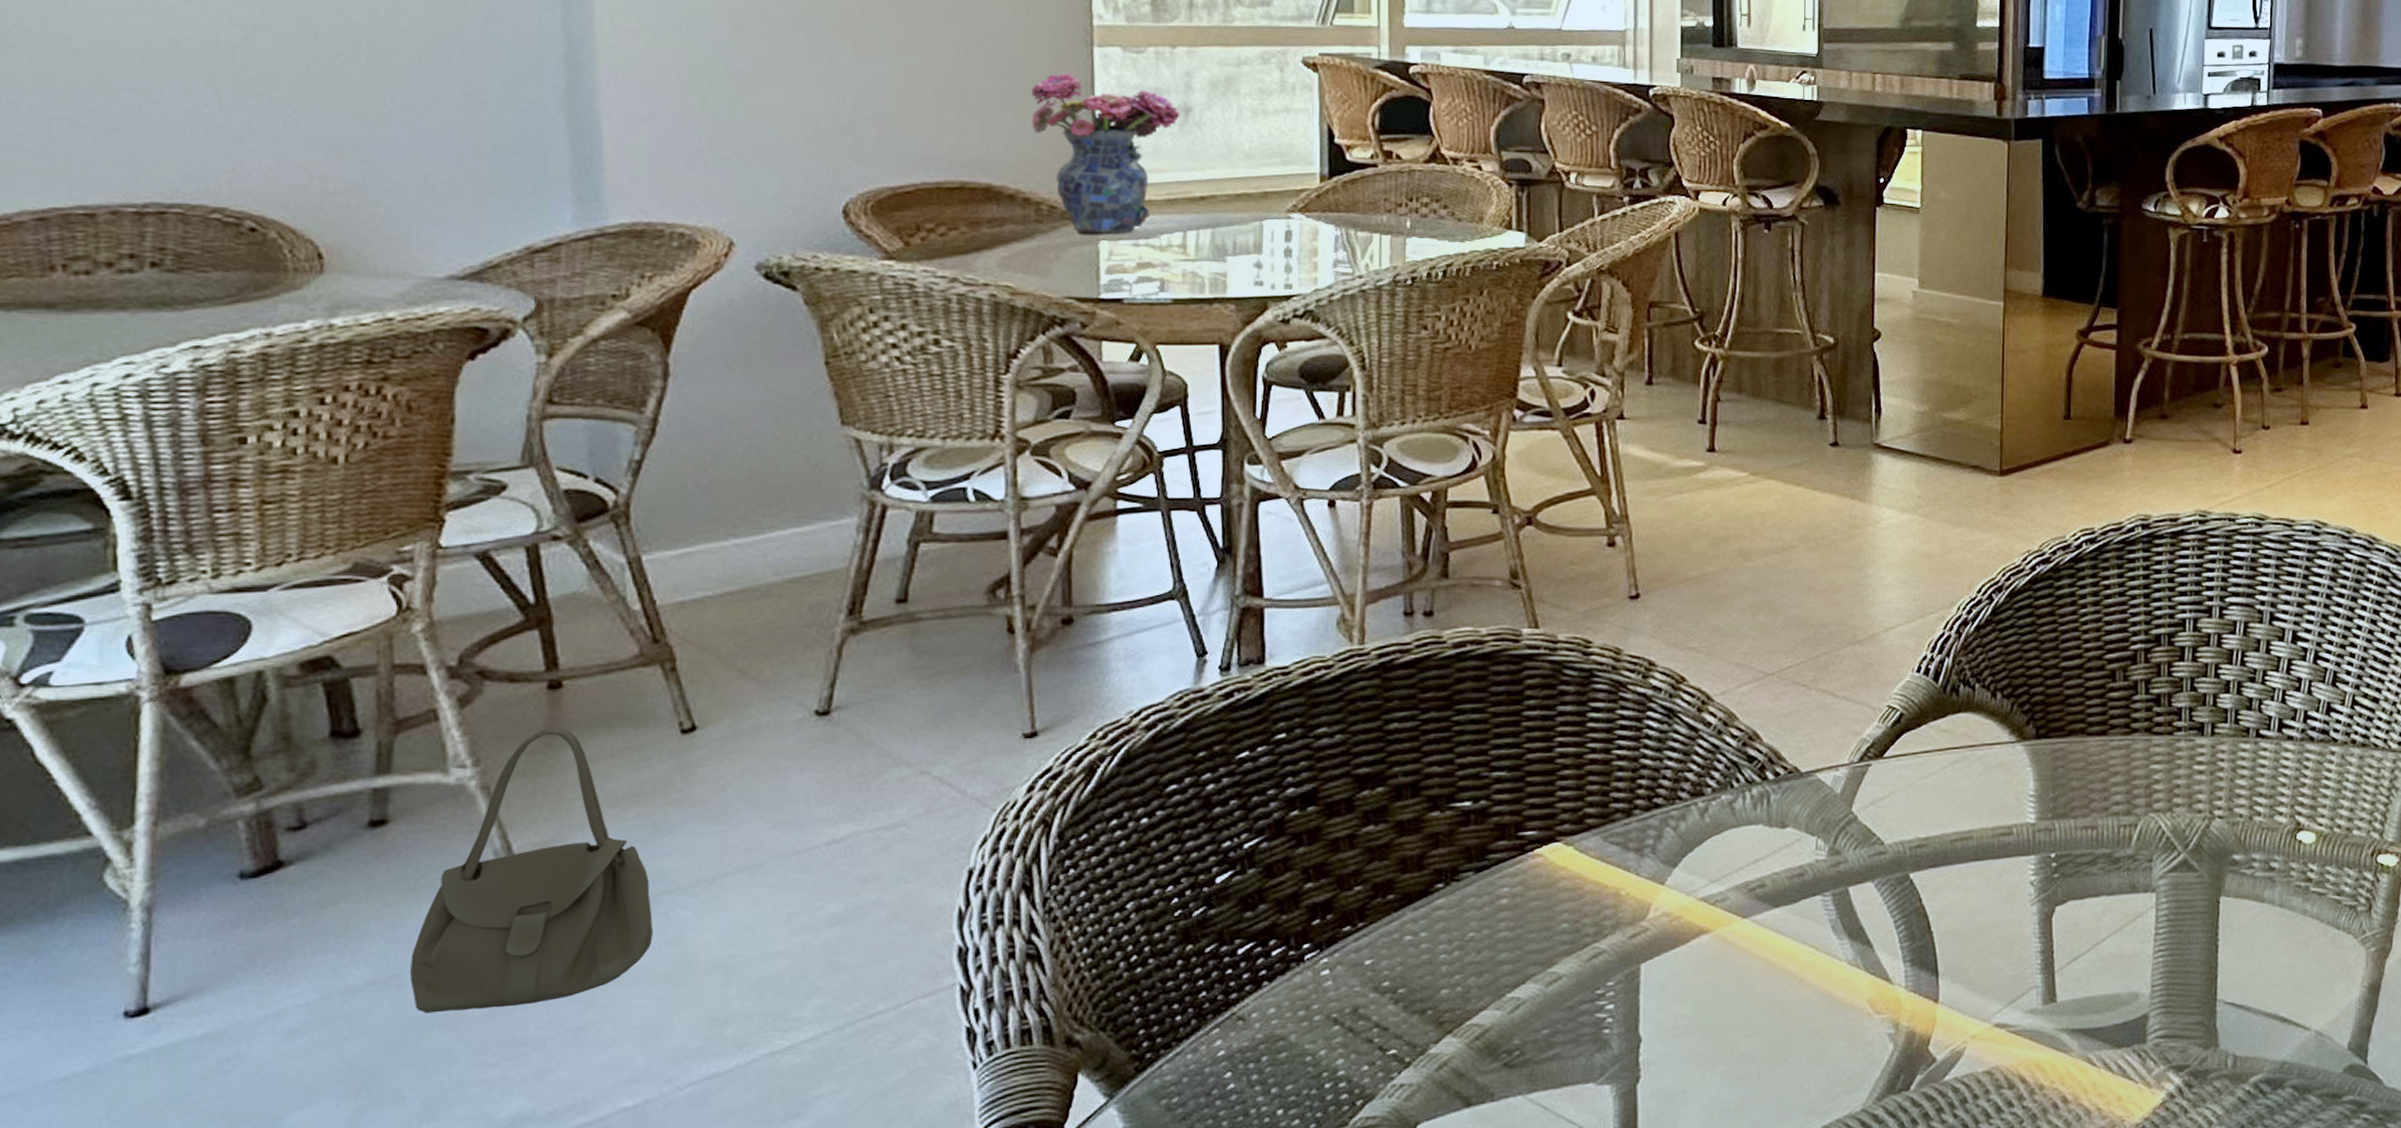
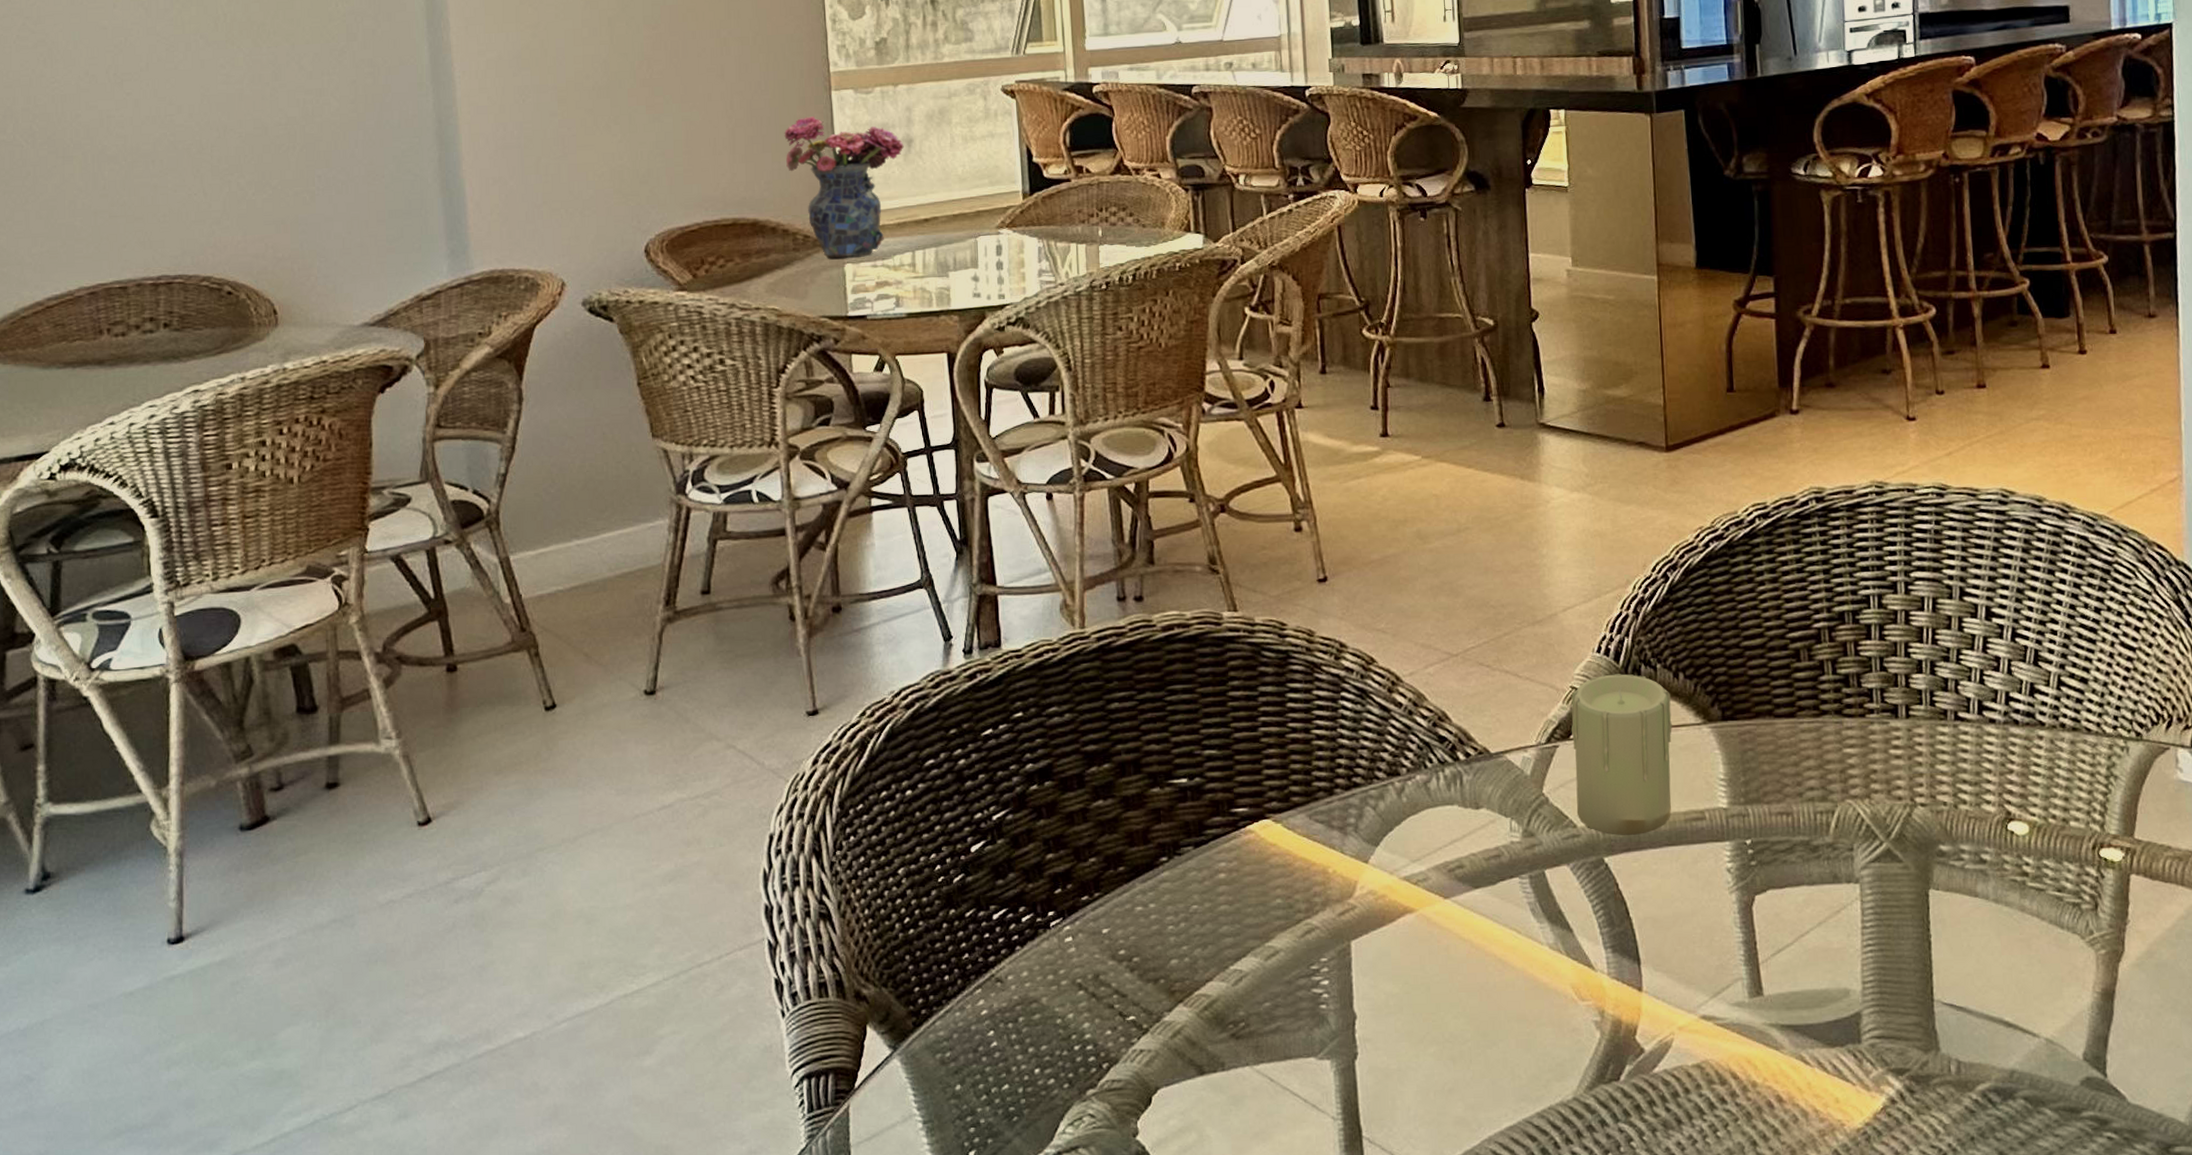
handbag: present [410,727,653,1014] -> none [359,705,532,949]
candle: none [1885,693,1987,852] -> present [1571,674,1672,836]

